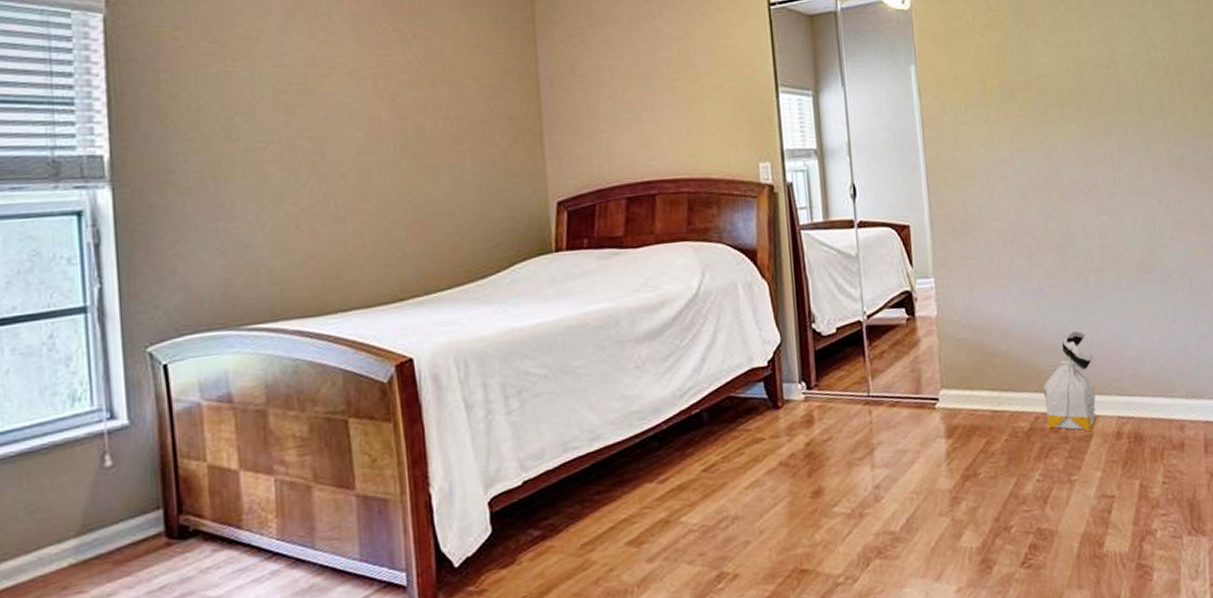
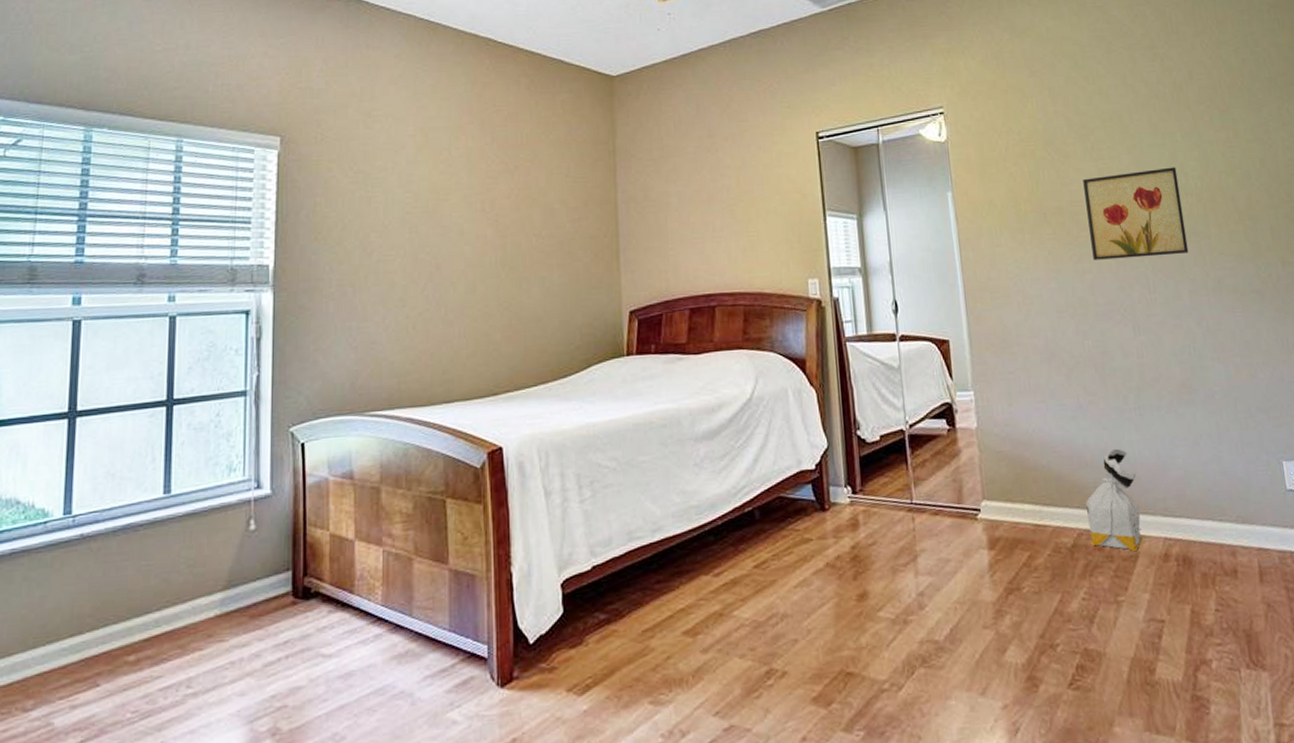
wall art: none [1051,39,1154,138] -> present [1083,167,1189,260]

